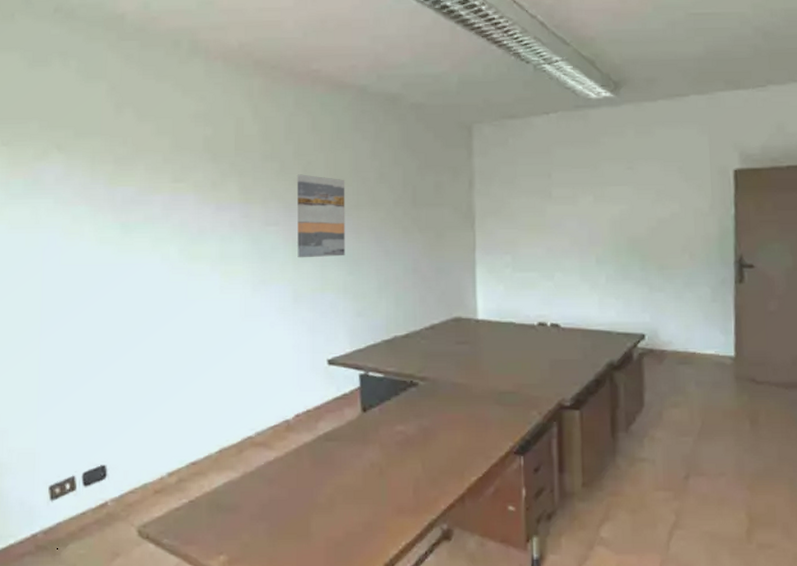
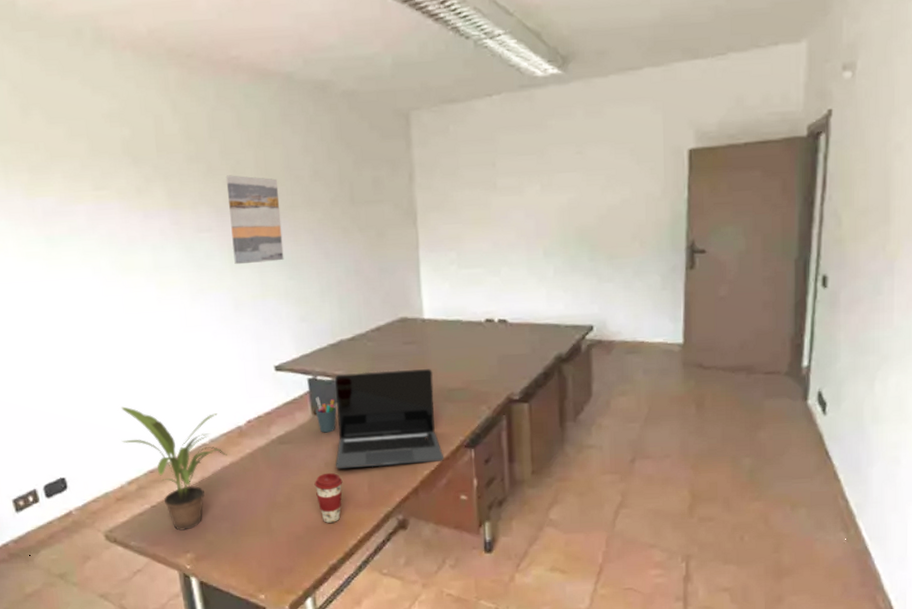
potted plant: none [167,393,272,529] -> present [121,406,227,531]
coffee cup: none [358,474,388,529] -> present [314,472,343,523]
pen holder: none [365,393,386,431] -> present [315,397,337,433]
laptop: none [382,369,493,471] -> present [335,369,445,470]

